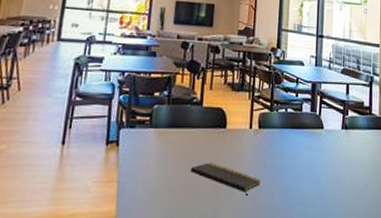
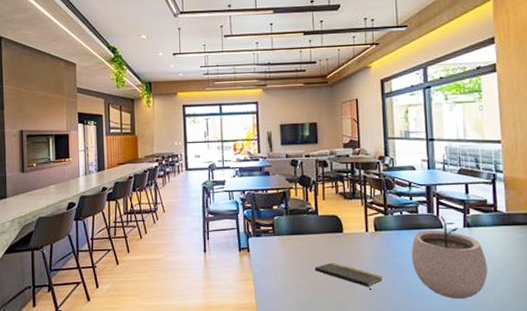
plant pot: none [291,115,359,207] -> present [411,215,488,300]

